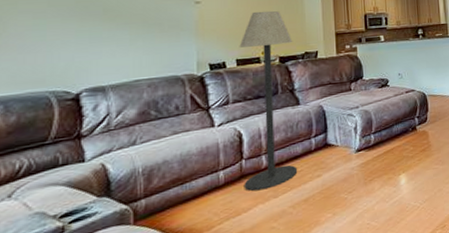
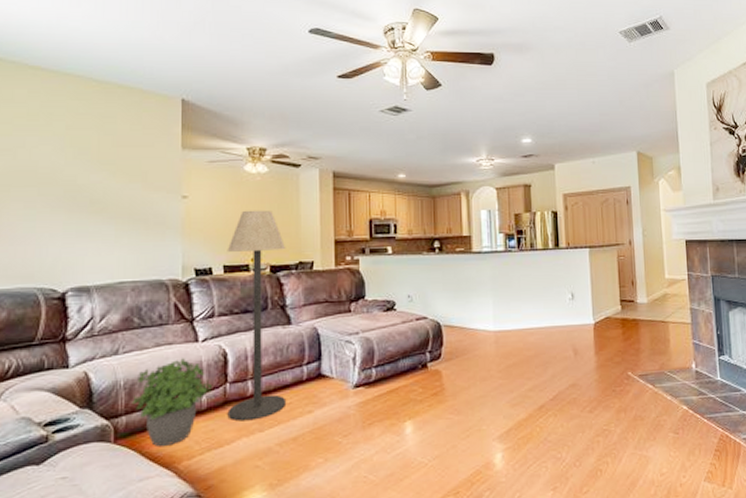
potted plant: none [151,142,228,223] -> present [132,358,212,447]

